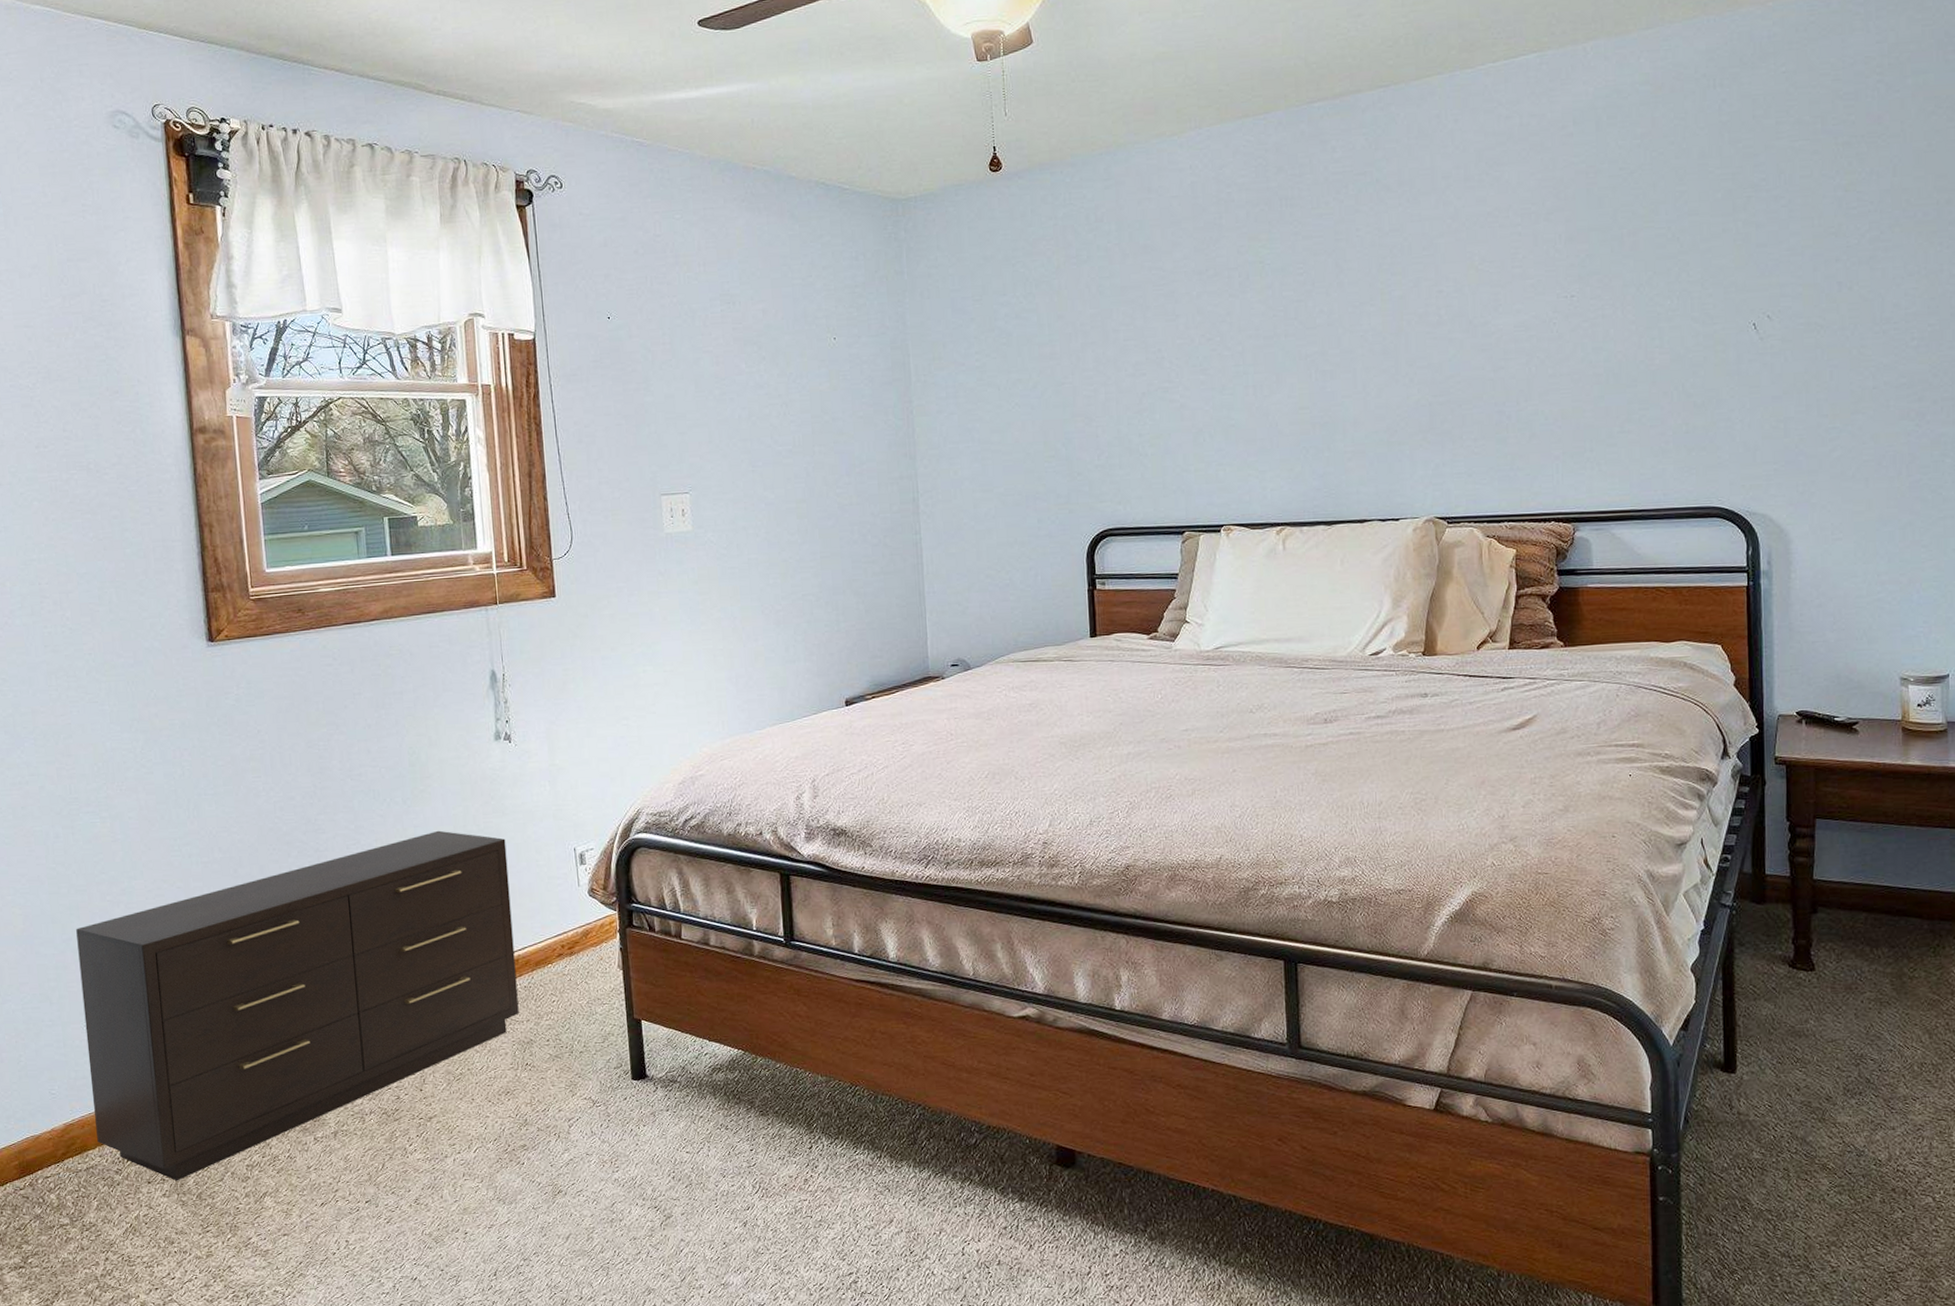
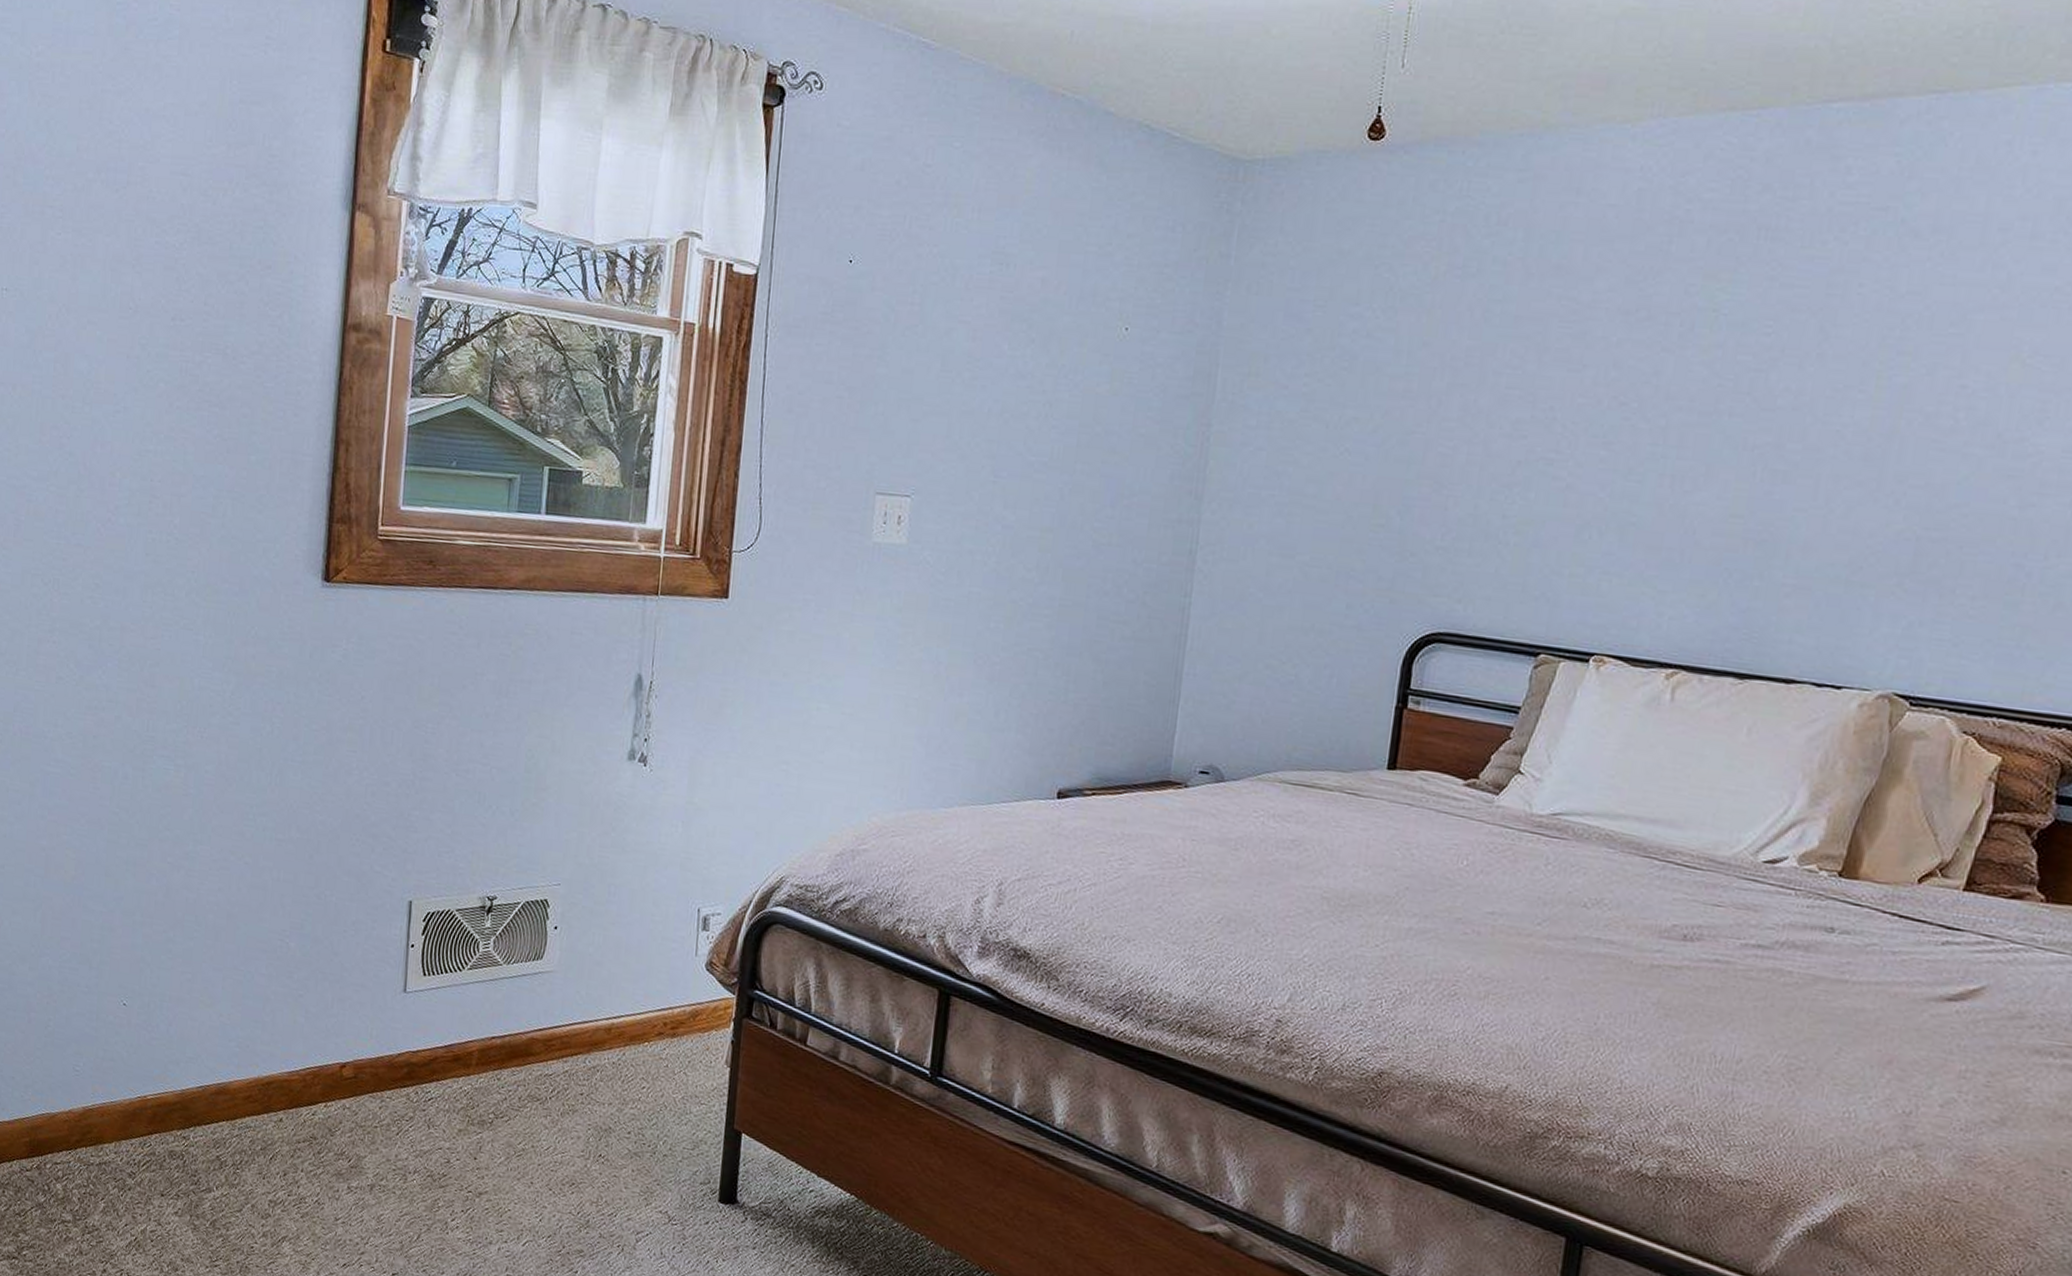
dresser: present [76,830,519,1181] -> none [115,855,621,1201]

